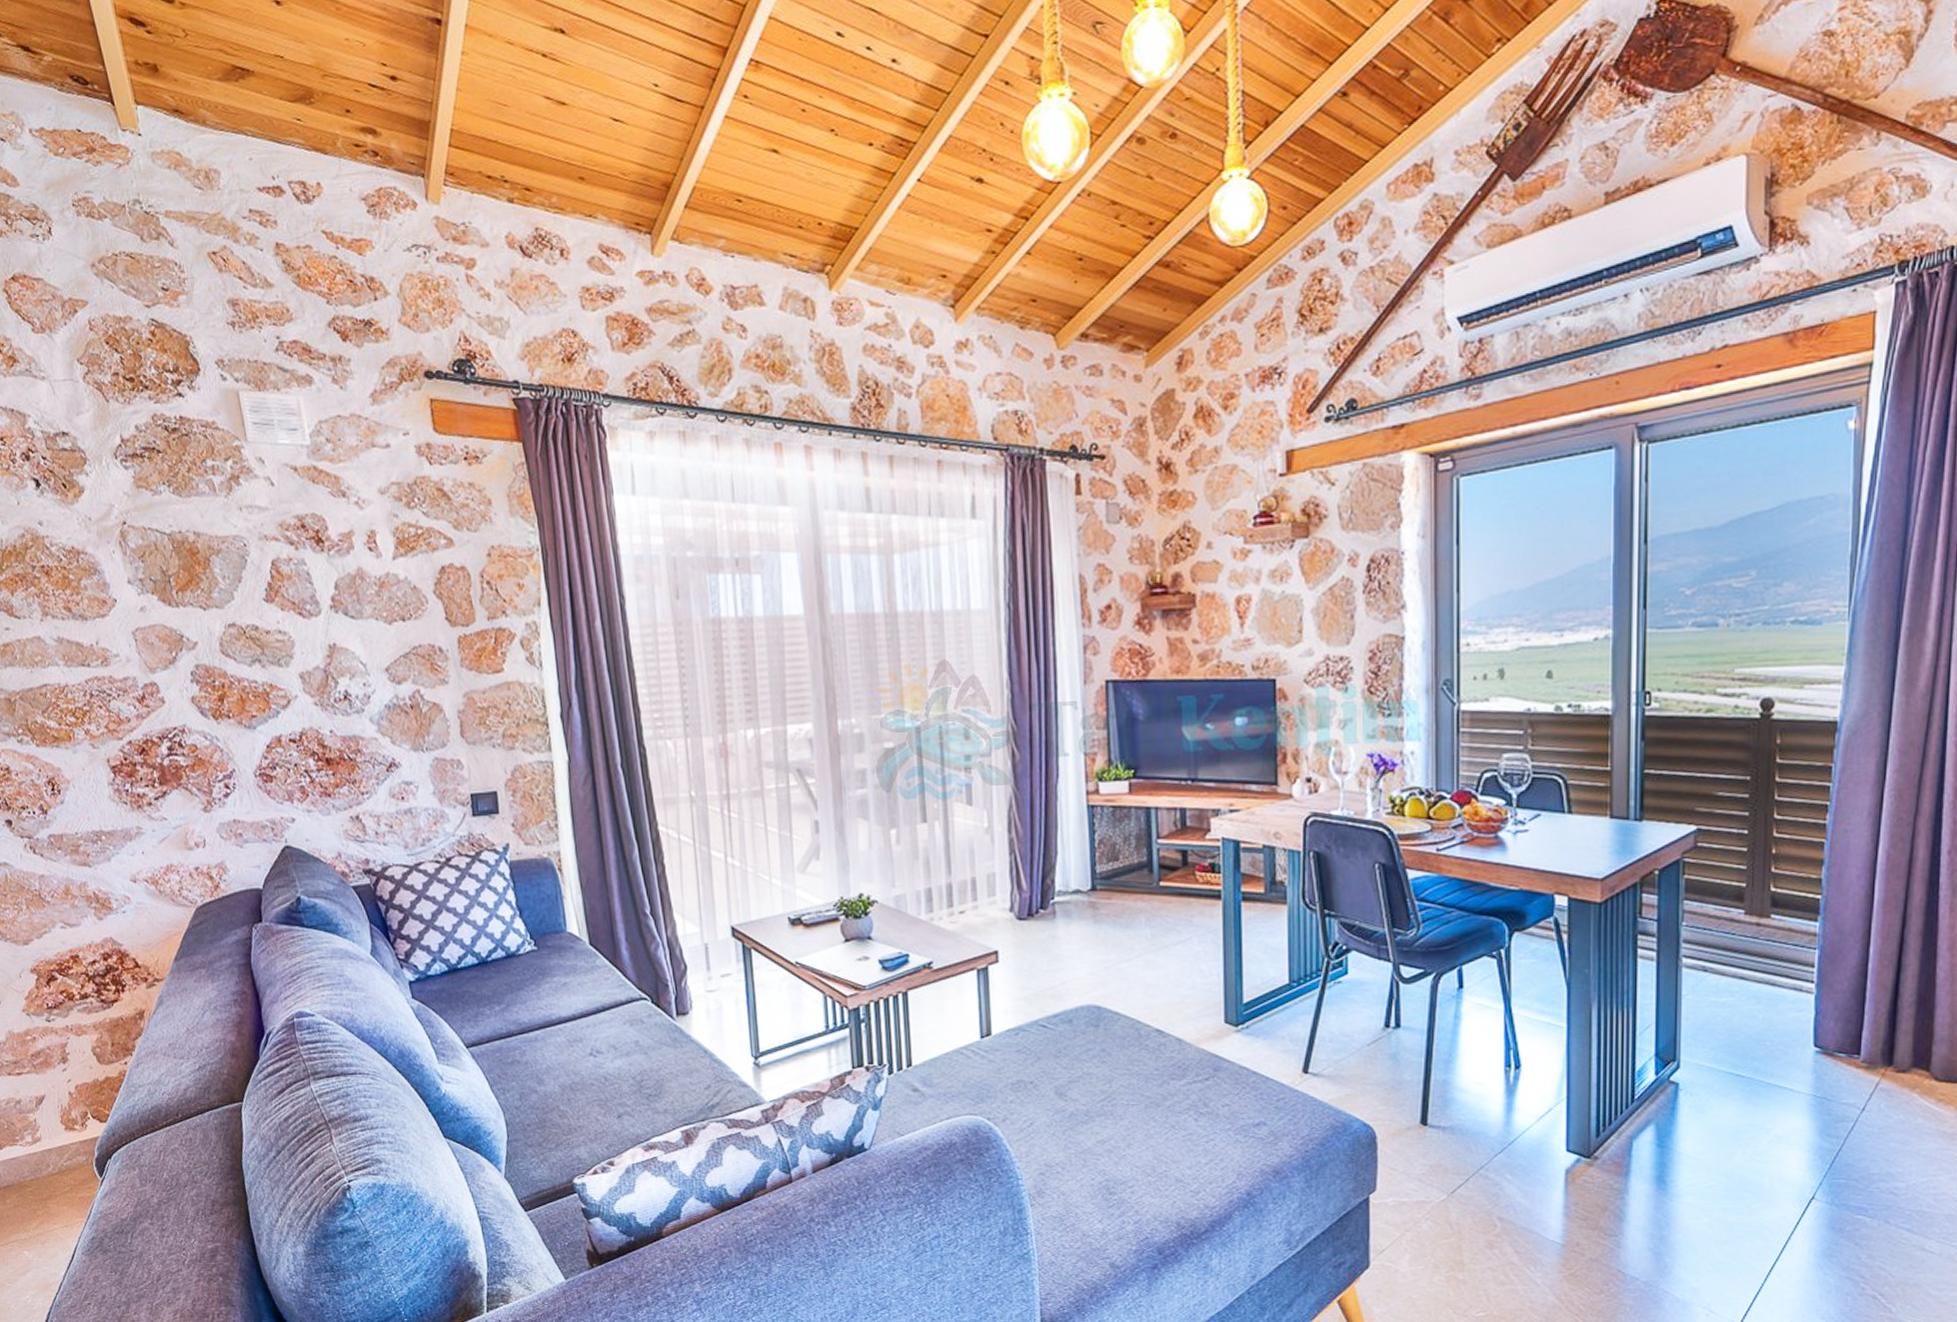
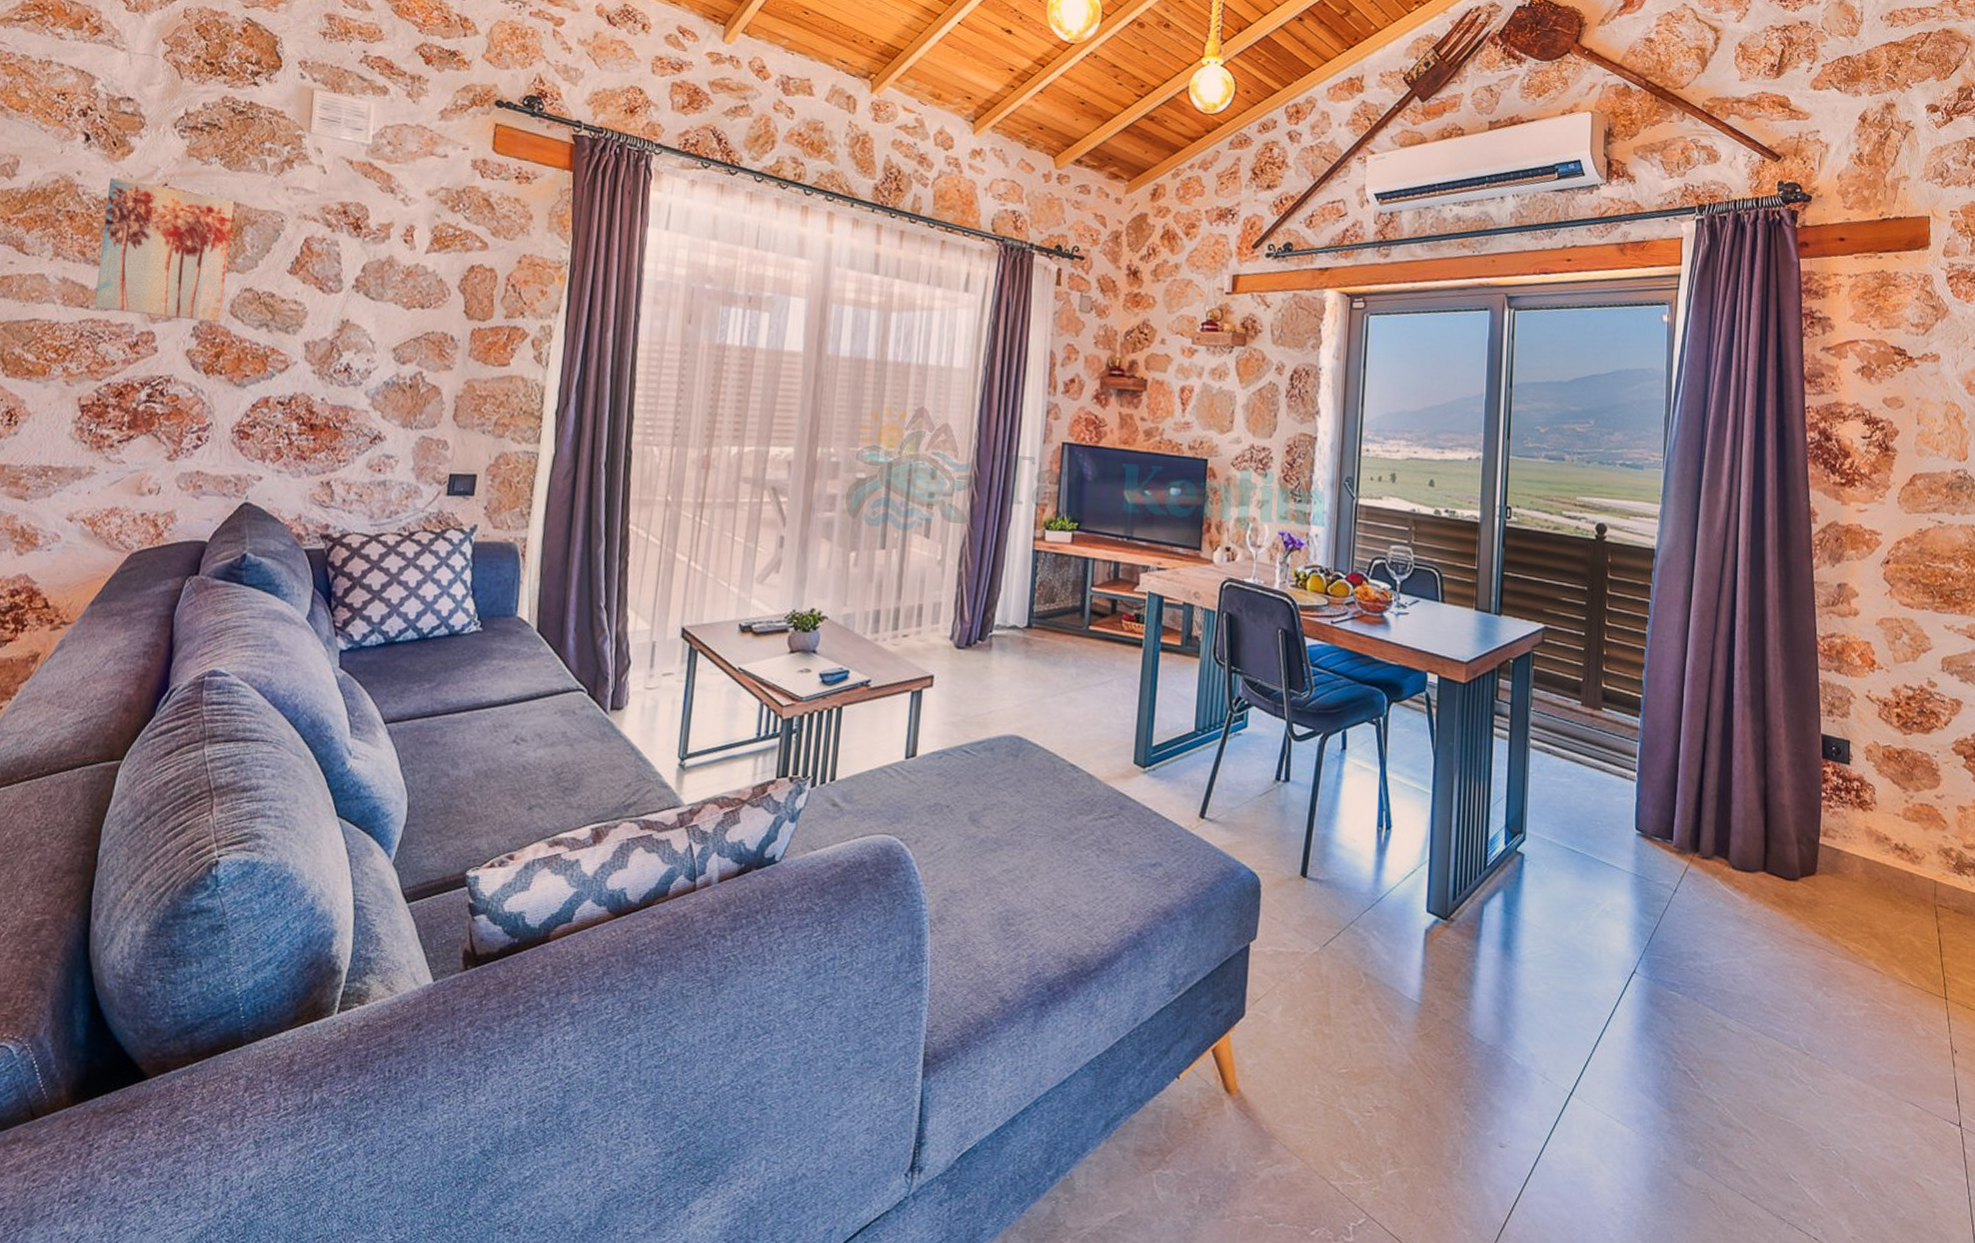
wall art: none [70,523,215,666] -> present [94,177,234,323]

